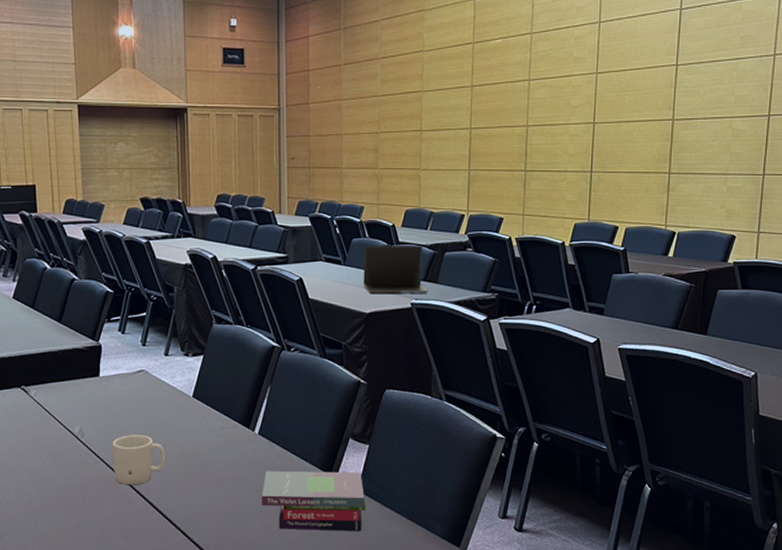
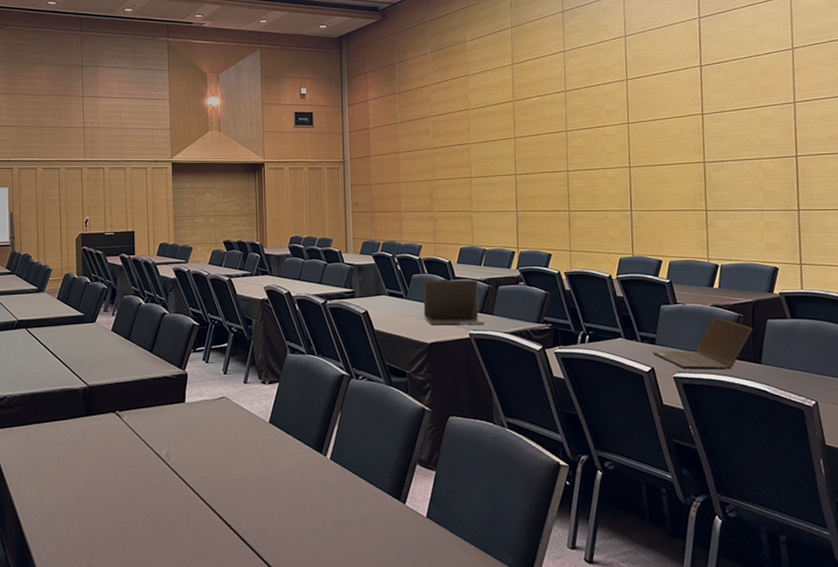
mug: present [112,435,167,486] -> none [195,459,245,508]
books: present [262,470,366,532] -> none [334,496,435,560]
laptop: none [599,287,703,341] -> present [652,317,753,370]

